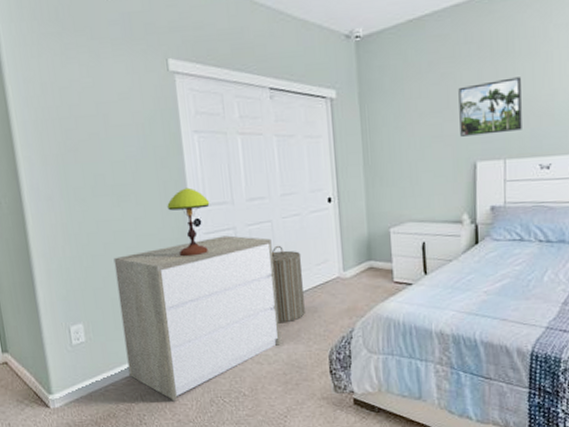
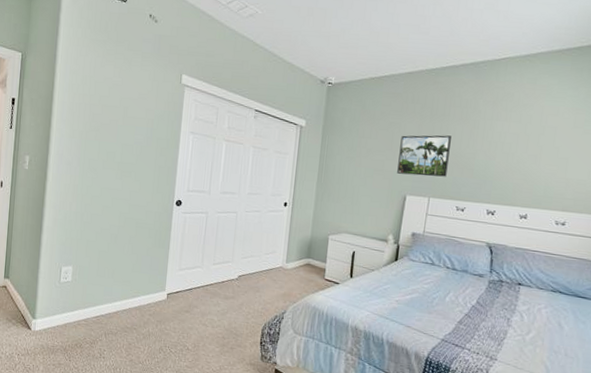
dresser: present [113,235,281,400] -> none [100,217,234,343]
table lamp: present [118,187,210,260] -> none [111,174,192,229]
laundry hamper: present [271,245,305,324] -> none [226,232,255,297]

